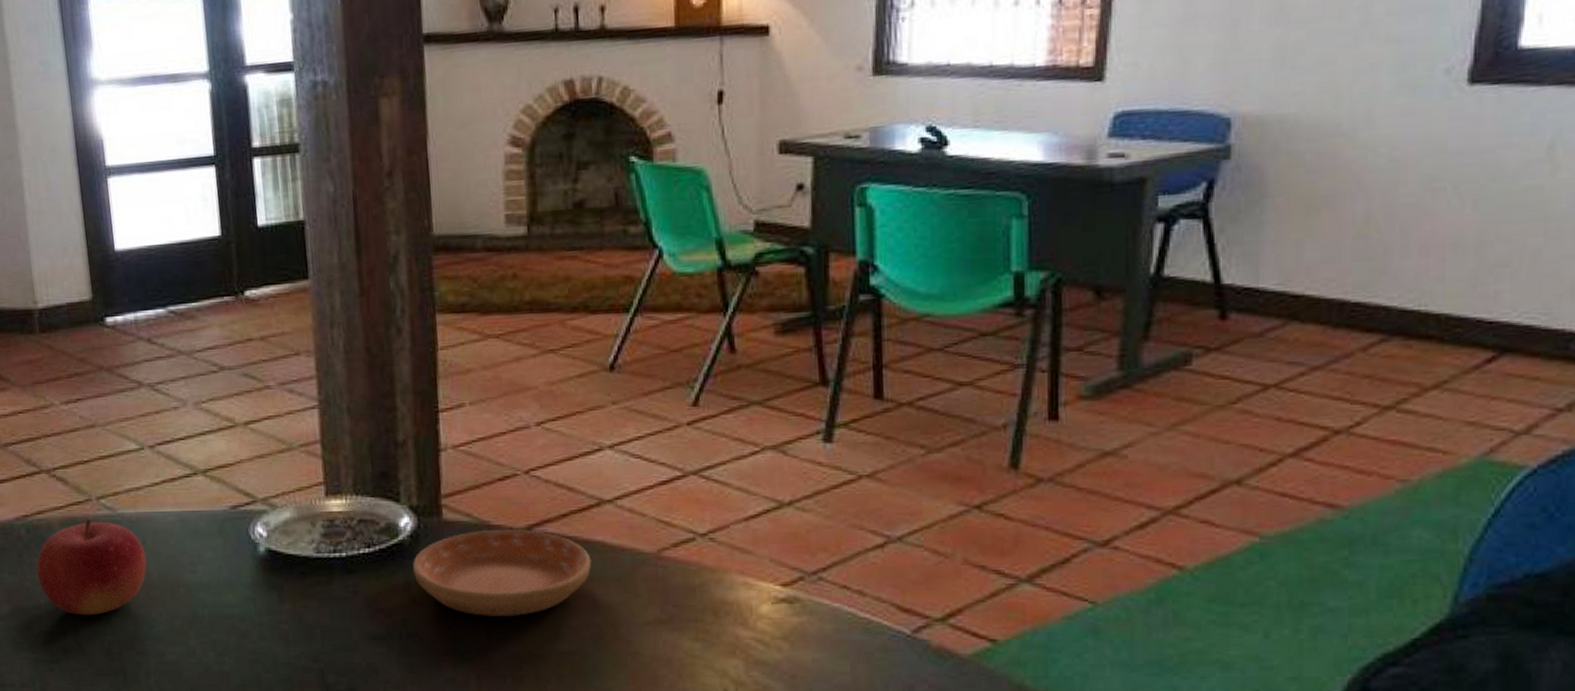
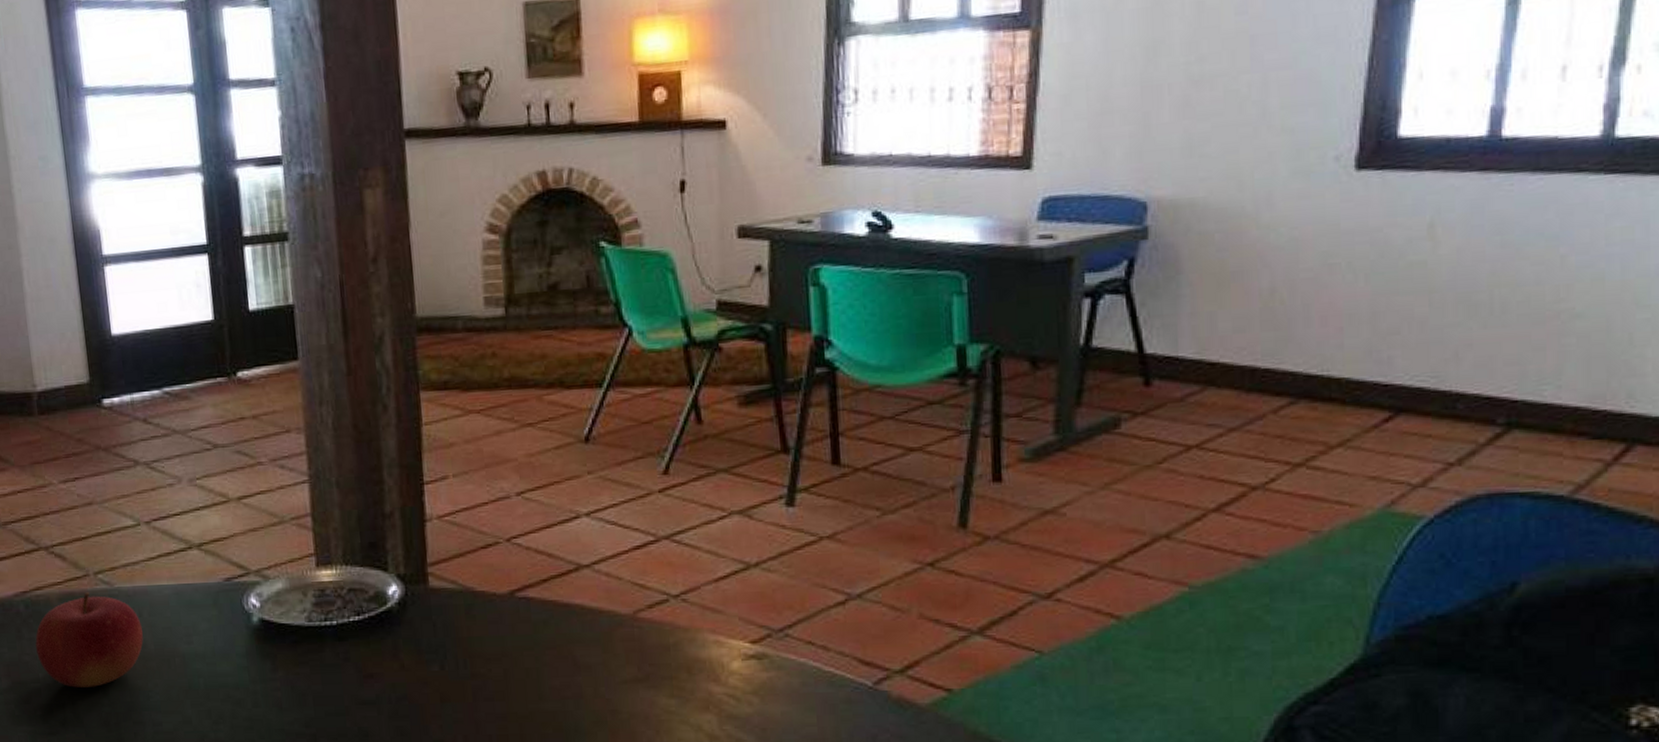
saucer: present [412,530,592,618] -> none [400,595,572,680]

